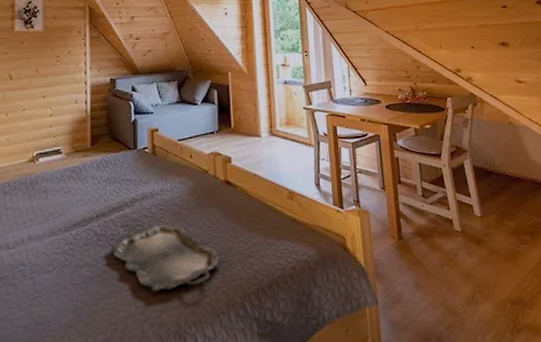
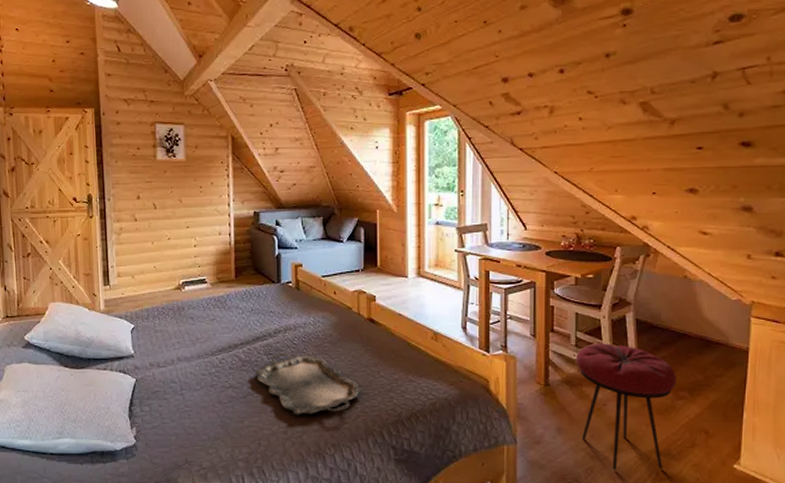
stool: none [423,191,518,325] -> present [575,343,676,471]

